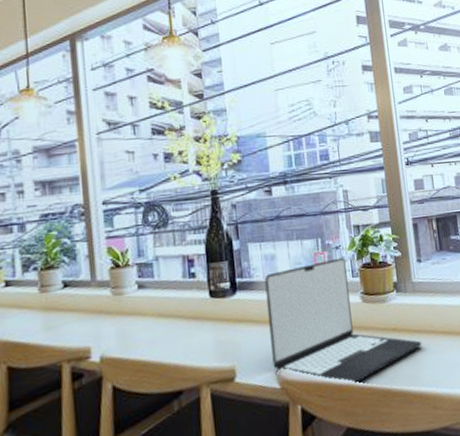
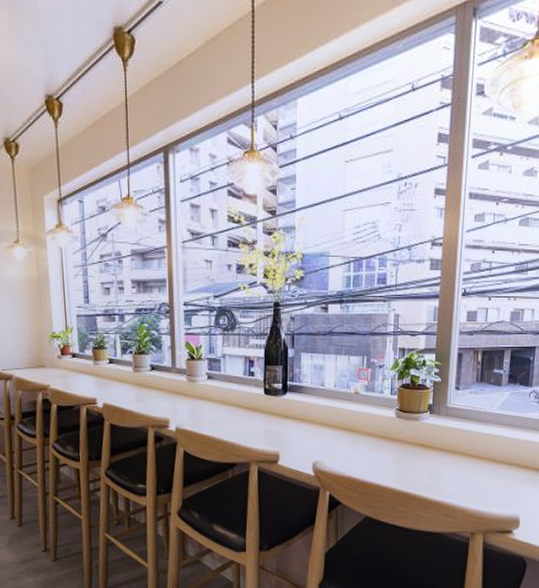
laptop: present [264,257,422,384] -> none [311,376,446,483]

